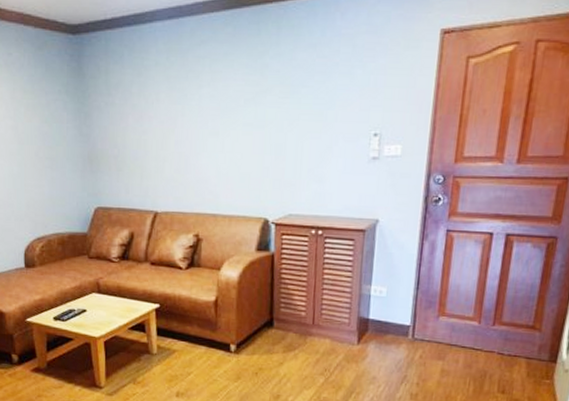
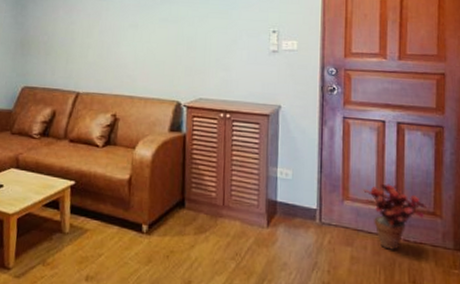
potted plant: none [461,298,526,363] -> present [363,183,427,250]

